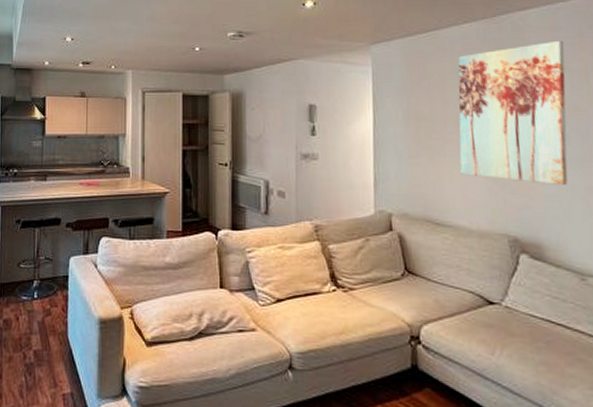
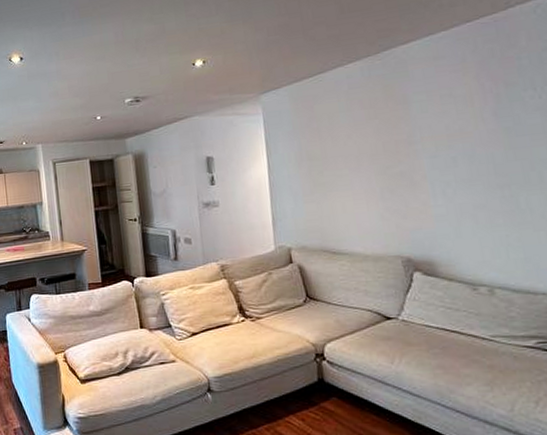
wall art: present [458,40,568,185] -> none [344,68,457,206]

